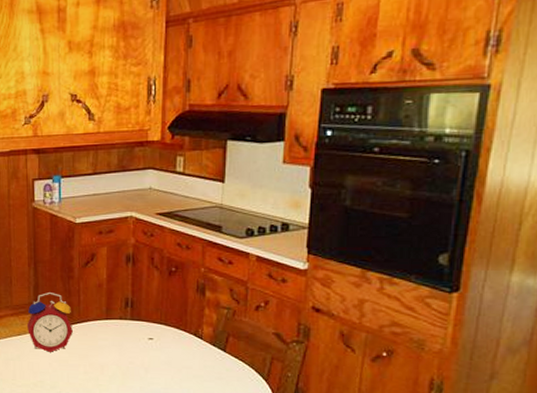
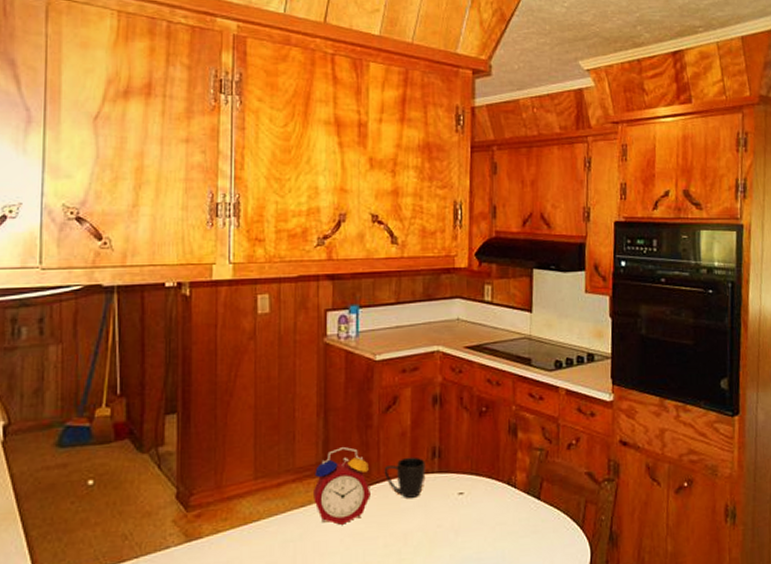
mug: none [84,305,119,338] -> present [384,457,426,498]

